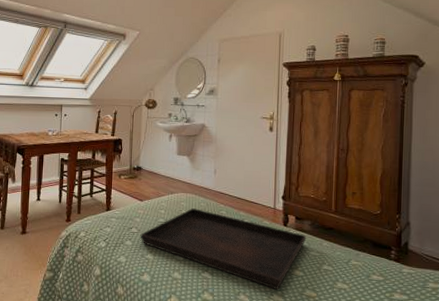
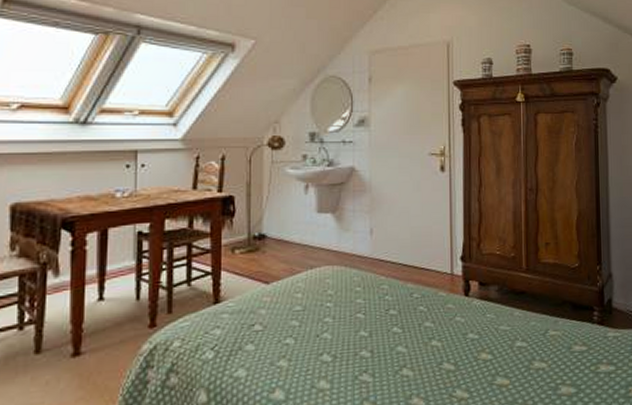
serving tray: present [140,208,307,290] -> none [267,285,494,384]

